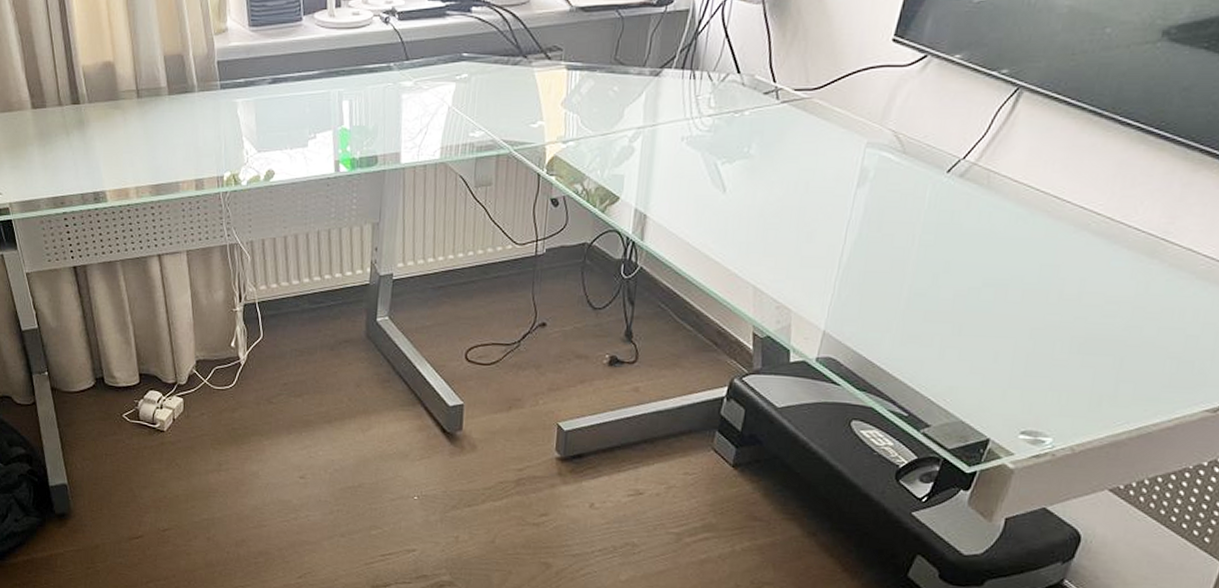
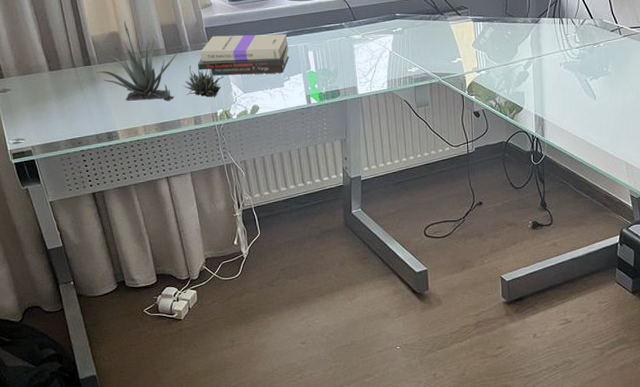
succulent plant: none [85,47,234,157] -> present [96,21,223,101]
books: none [205,73,319,128] -> present [198,34,289,76]

